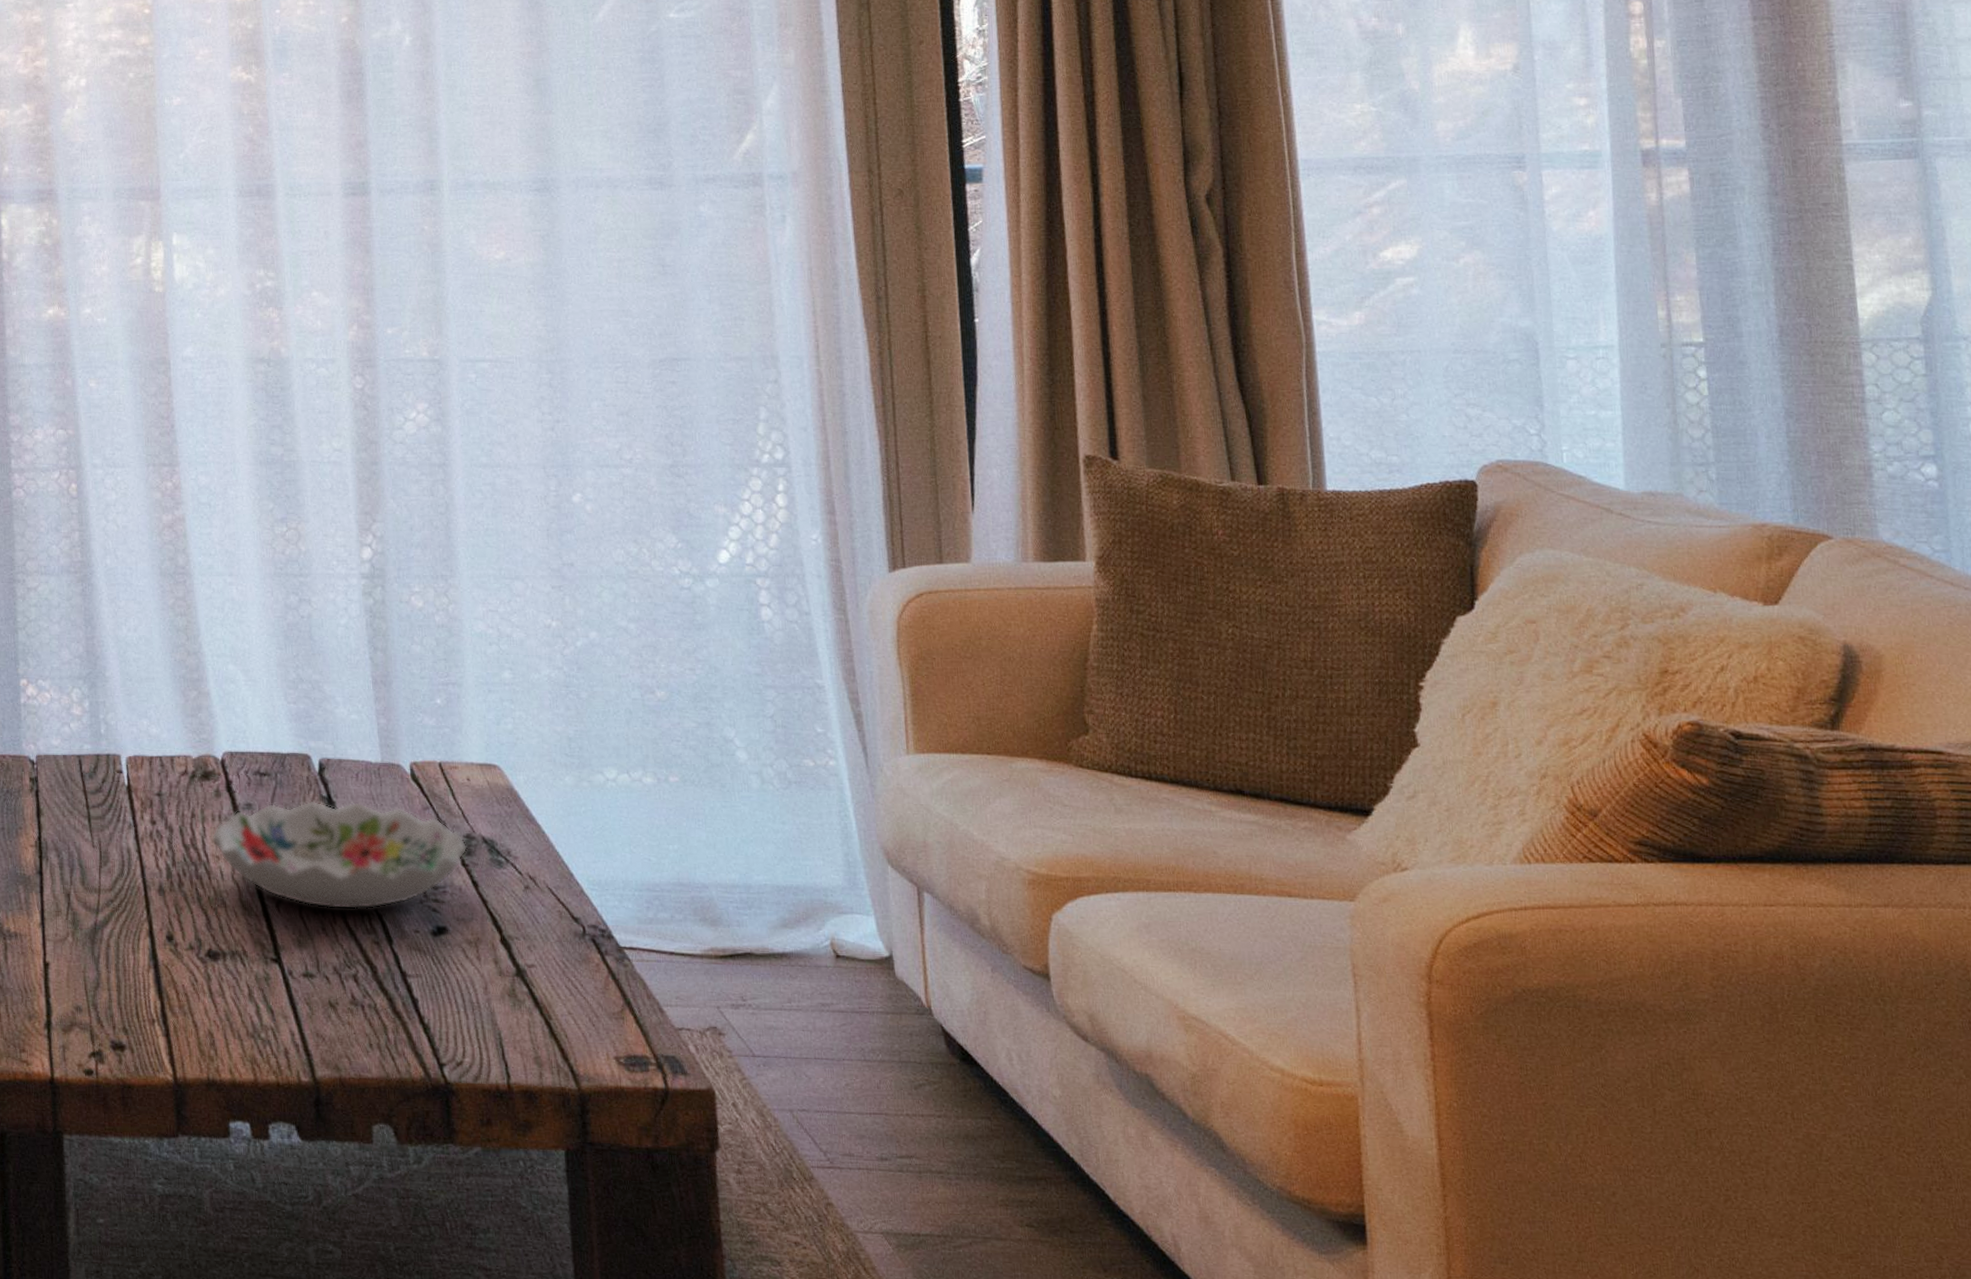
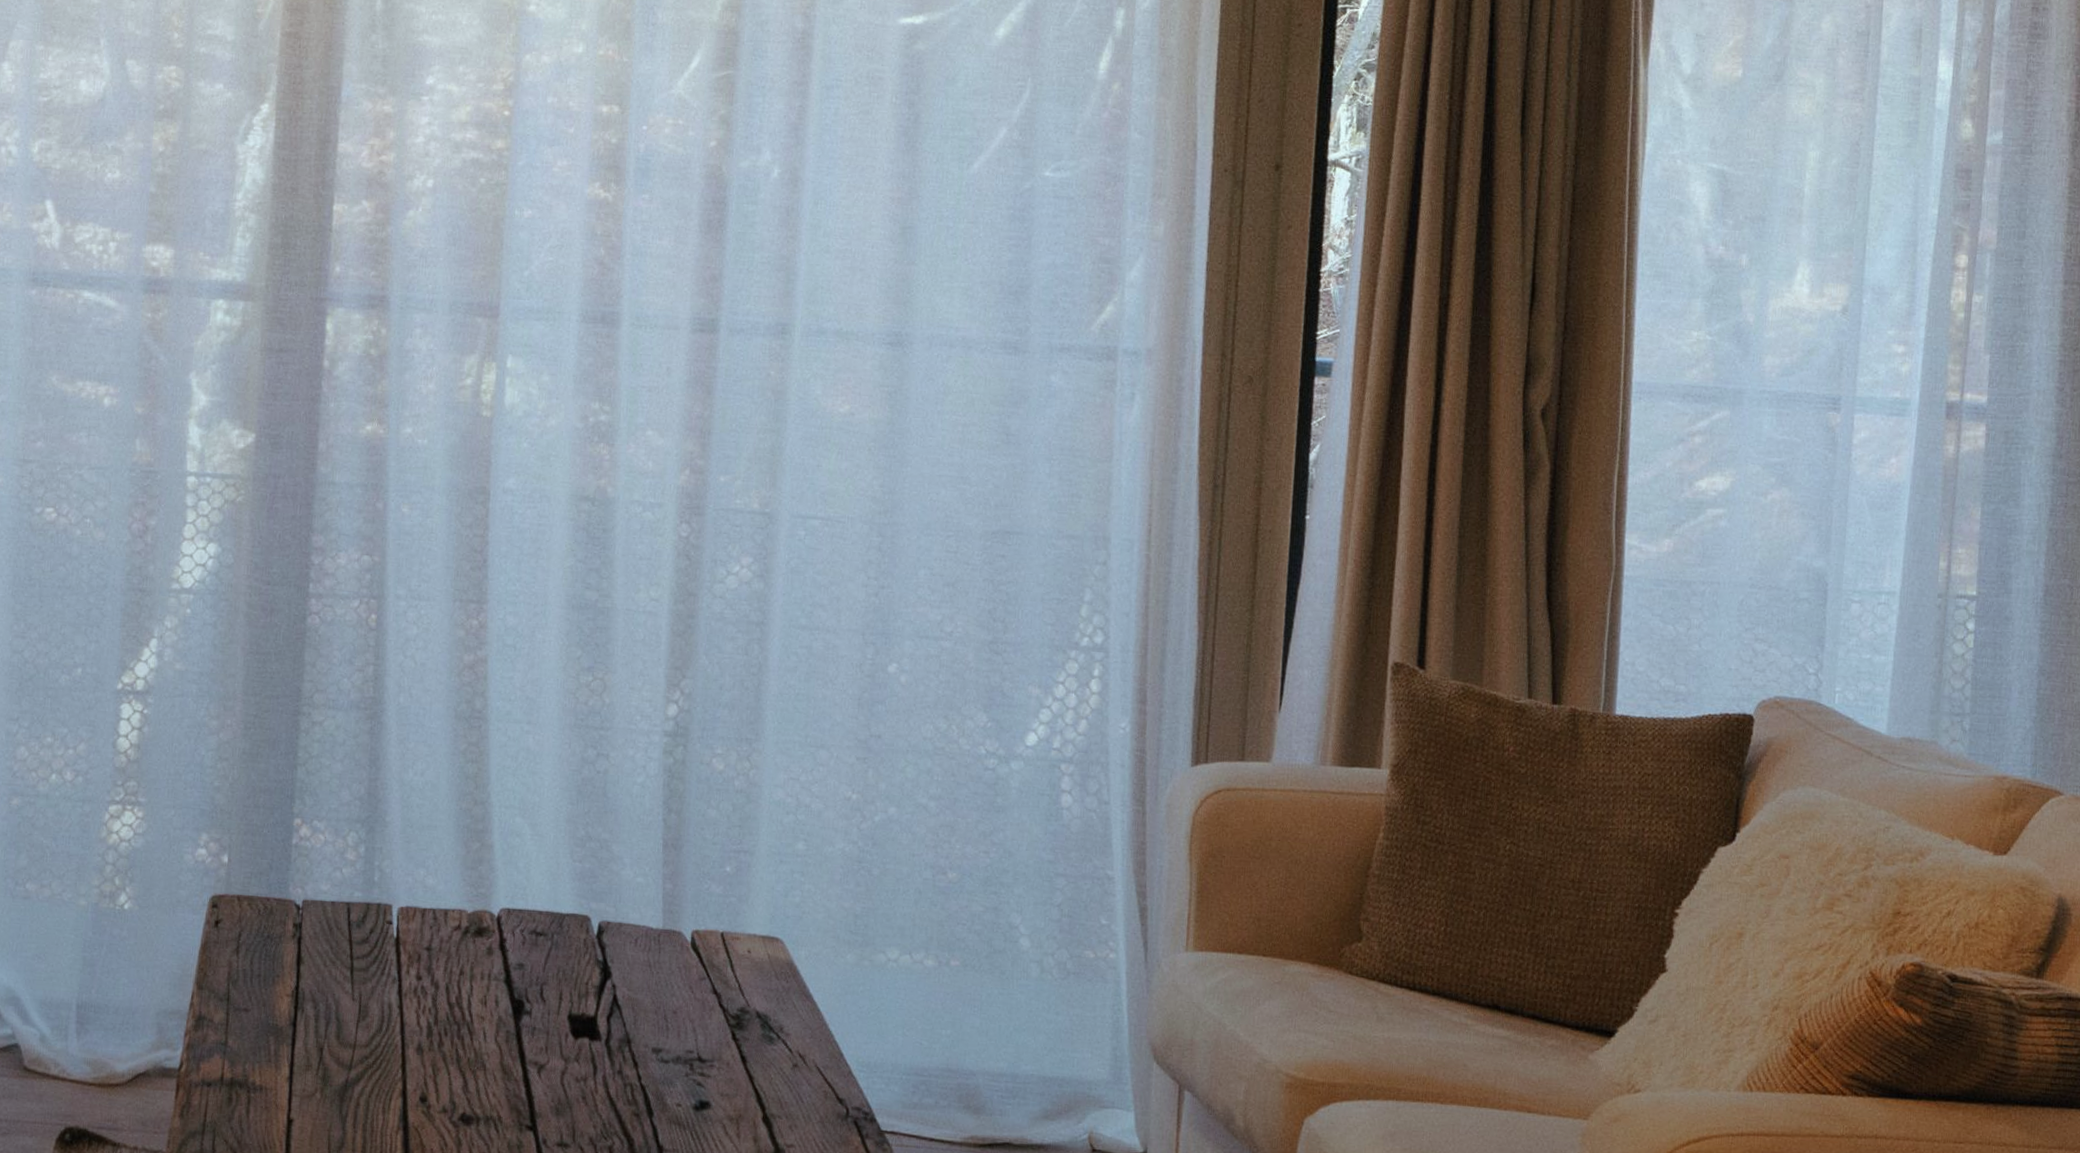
decorative bowl: present [211,800,468,910] -> none [477,964,740,1080]

